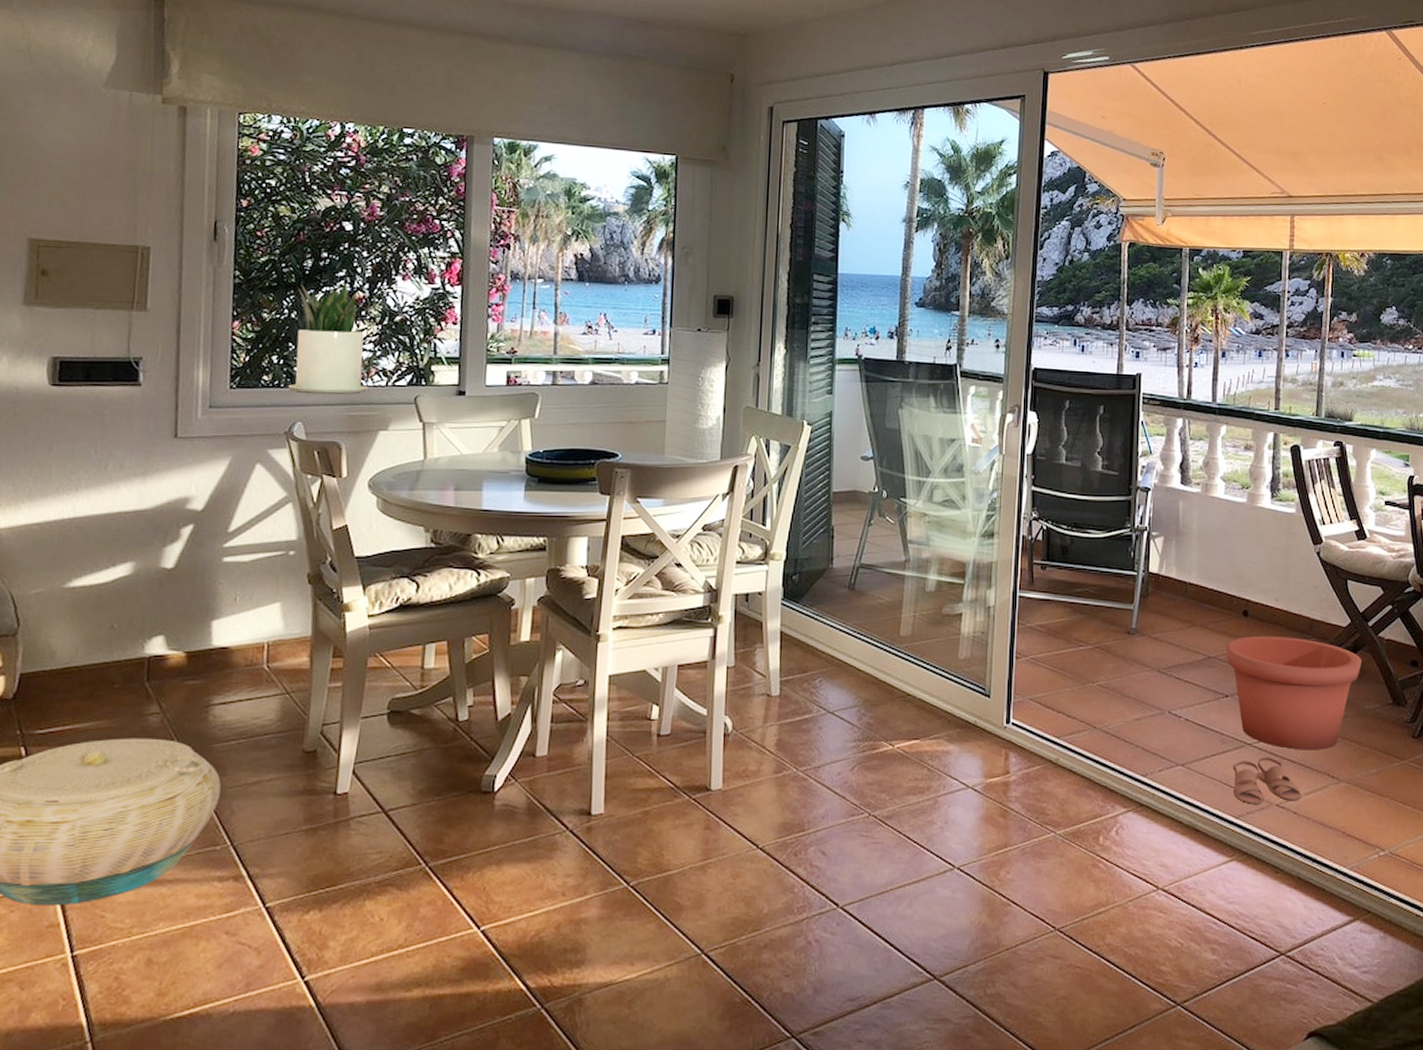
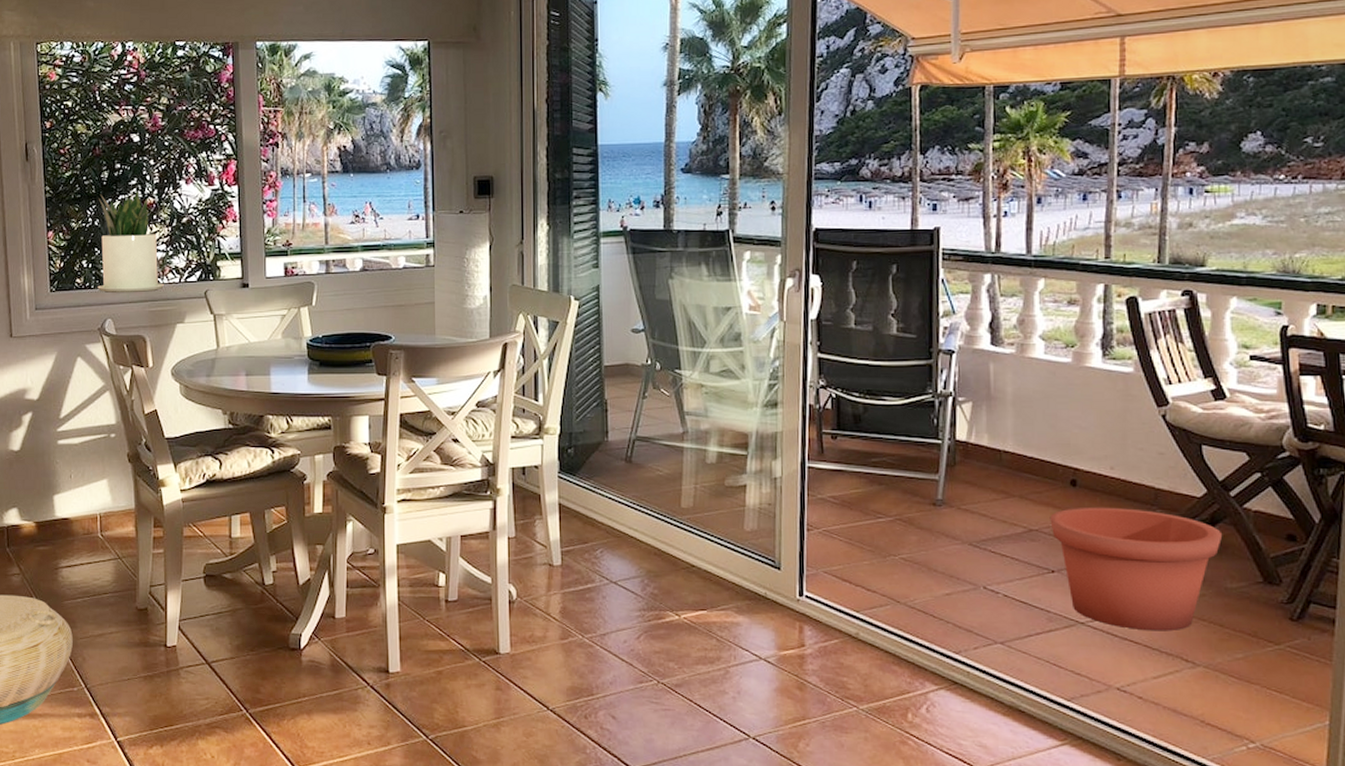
sandal: present [1233,757,1301,804] -> none [1062,637,1148,687]

